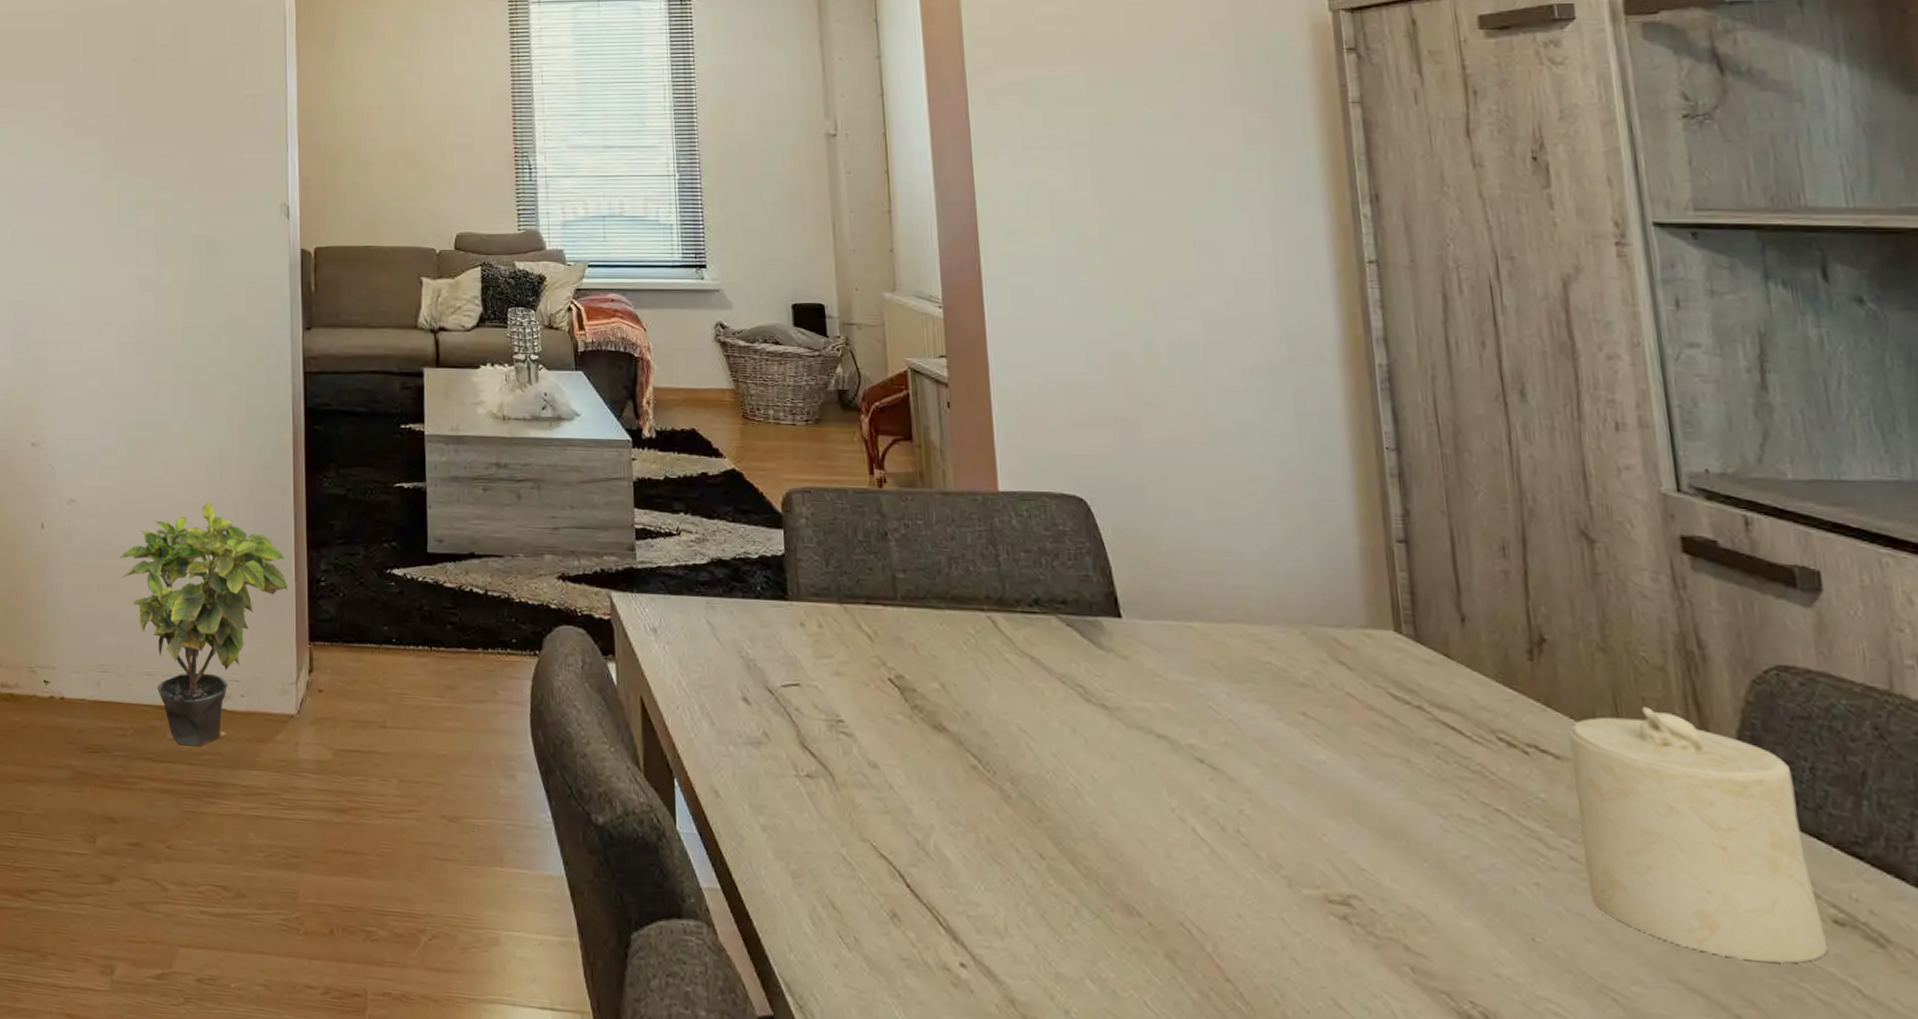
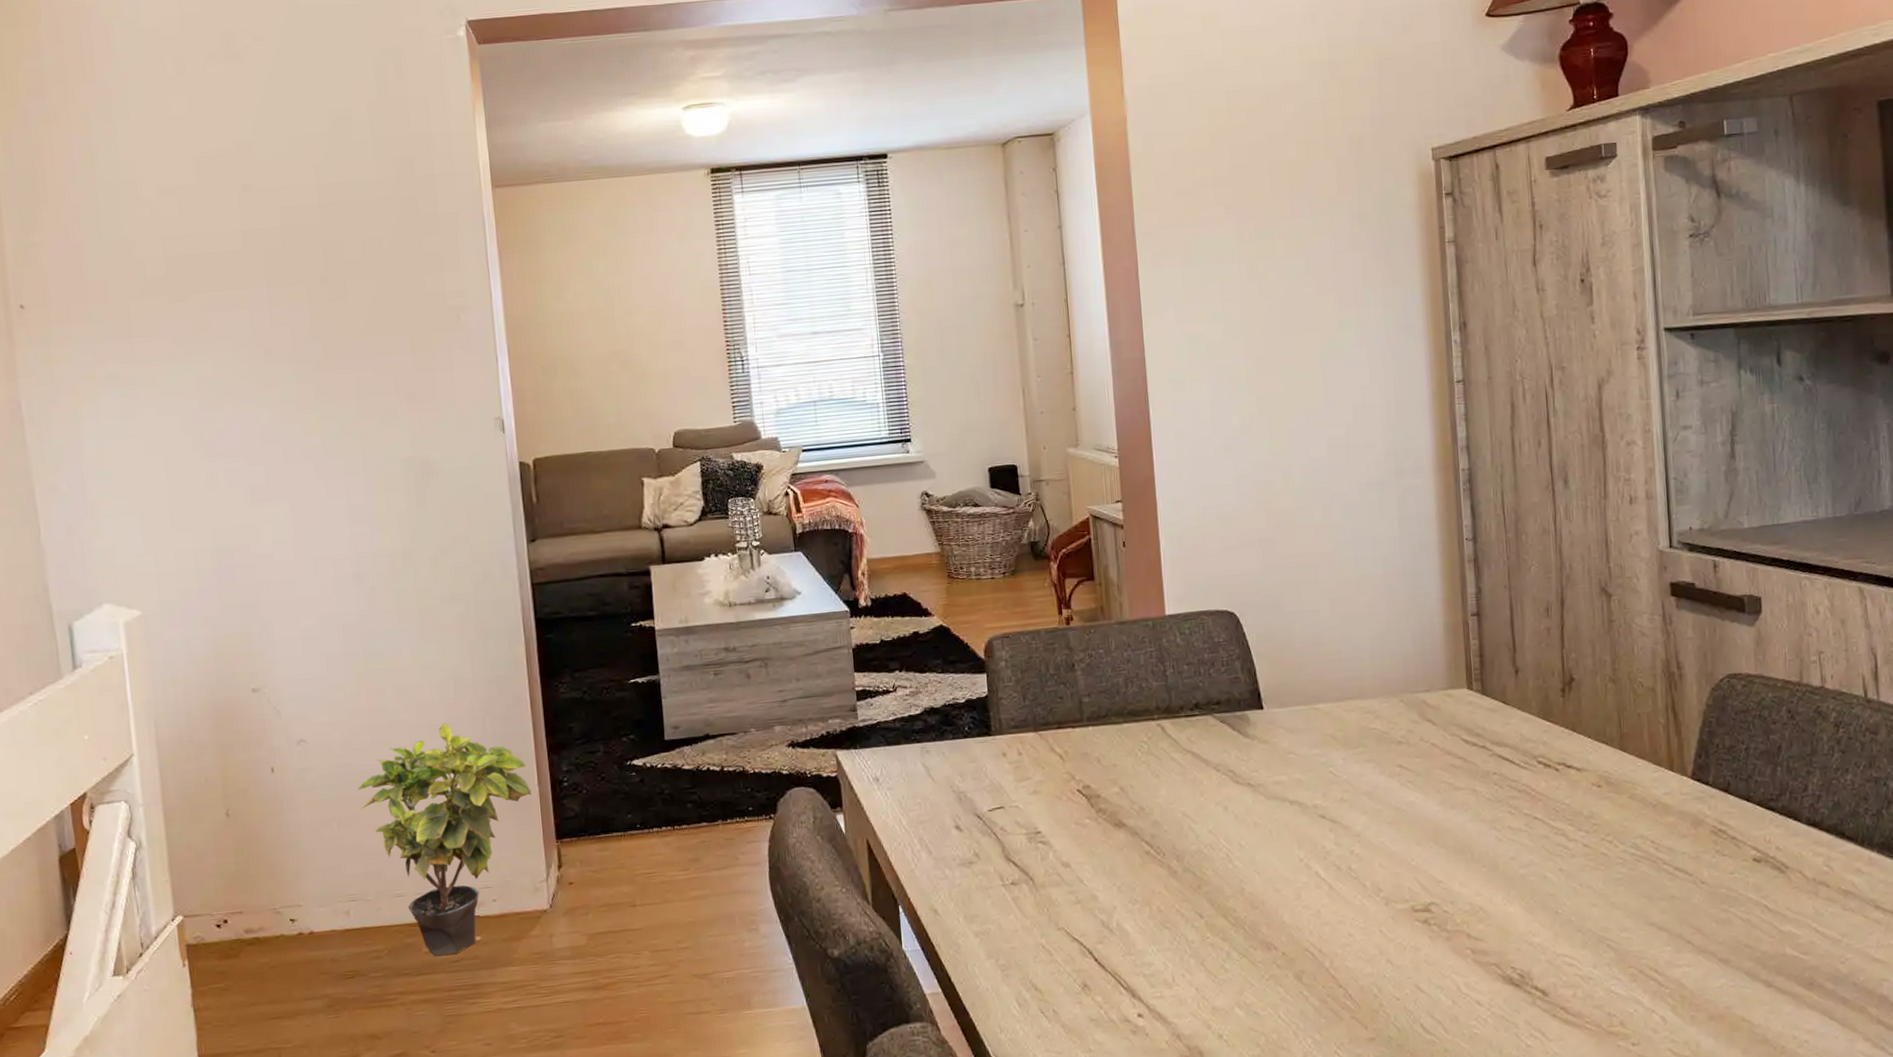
candle: present [1568,707,1828,963] -> none [1587,720,1748,900]

